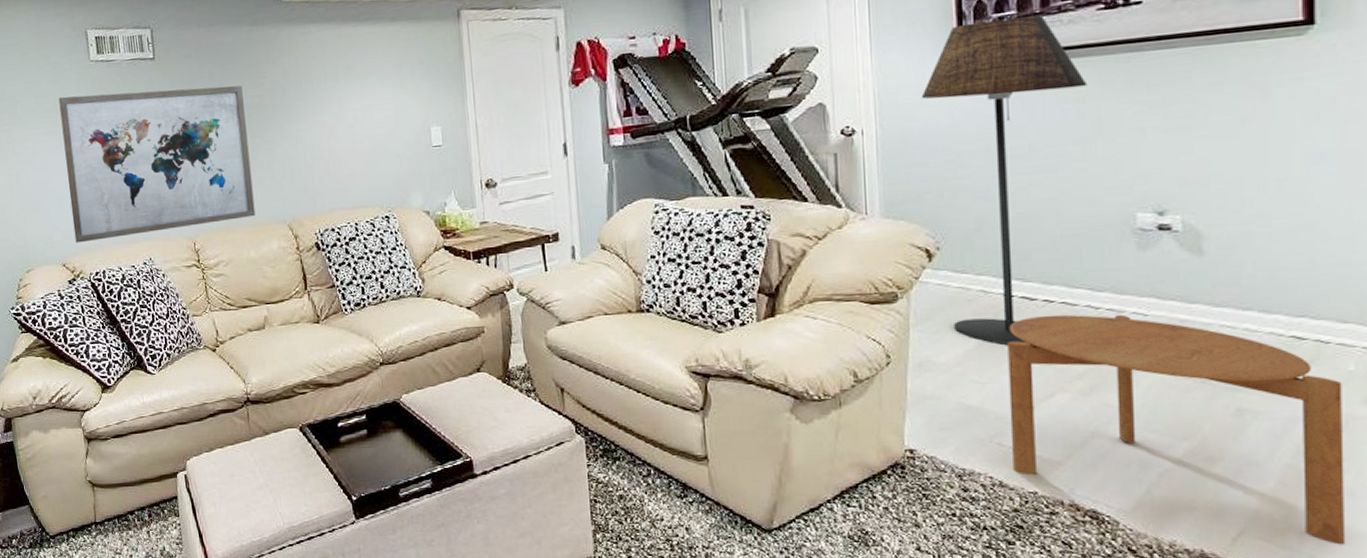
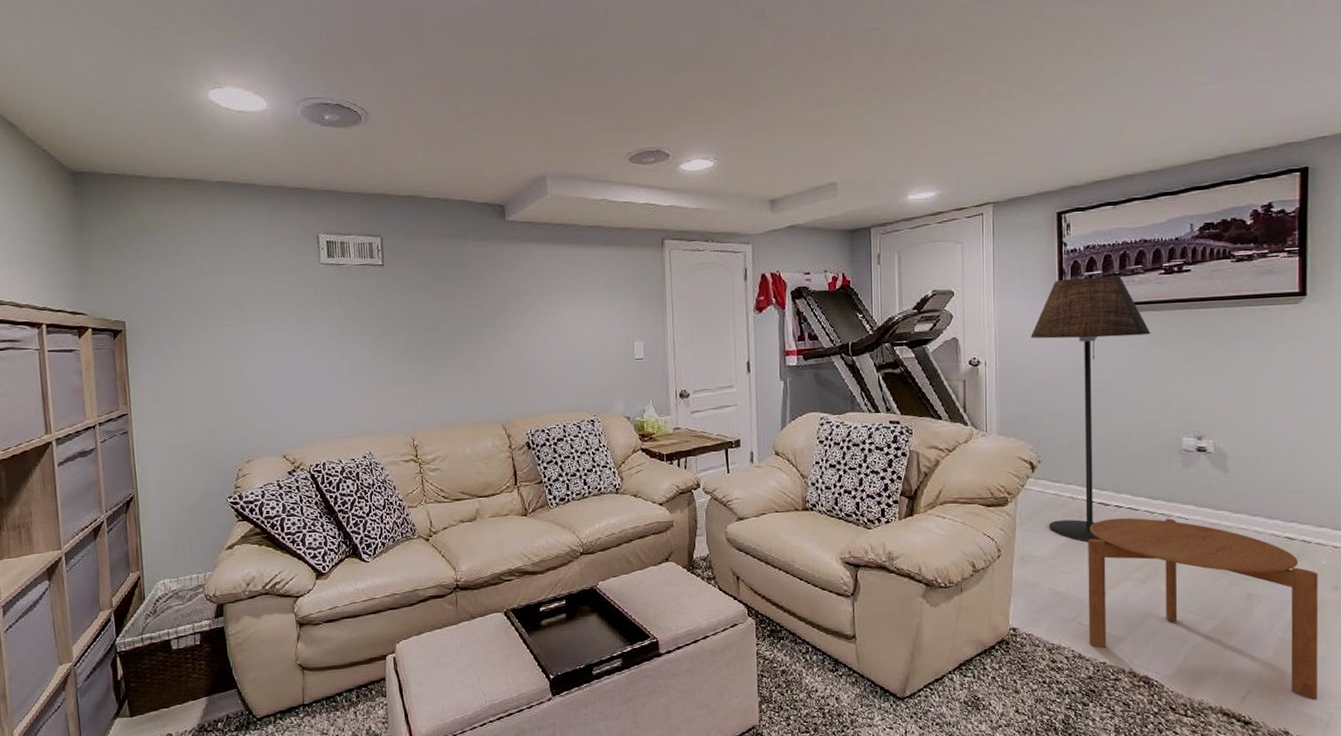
wall art: present [58,85,256,243] -> none [287,294,472,436]

